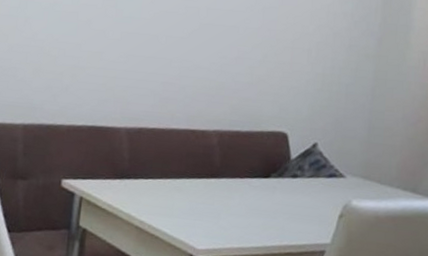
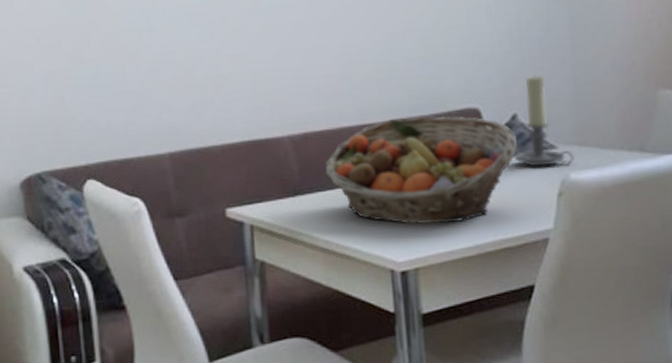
fruit basket: none [150,129,314,225] -> present [325,116,517,225]
candle holder: none [308,114,358,193] -> present [514,75,574,167]

